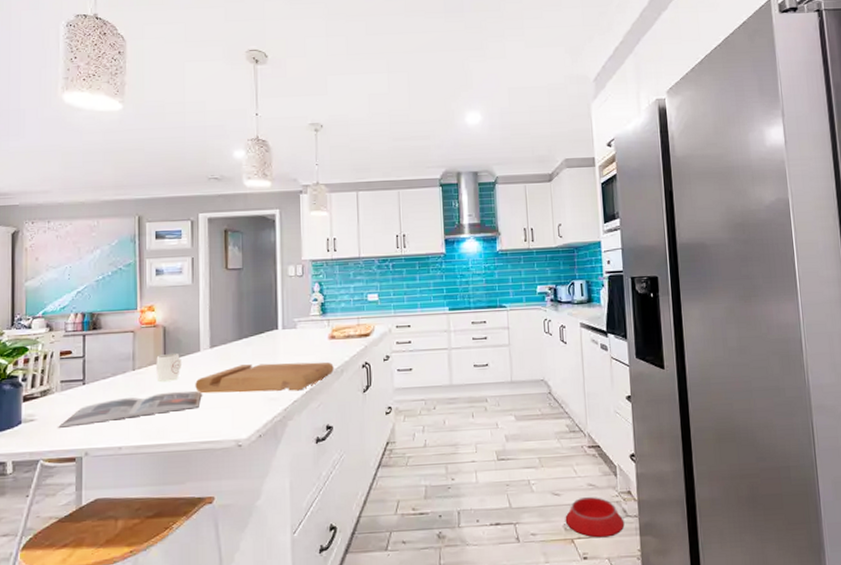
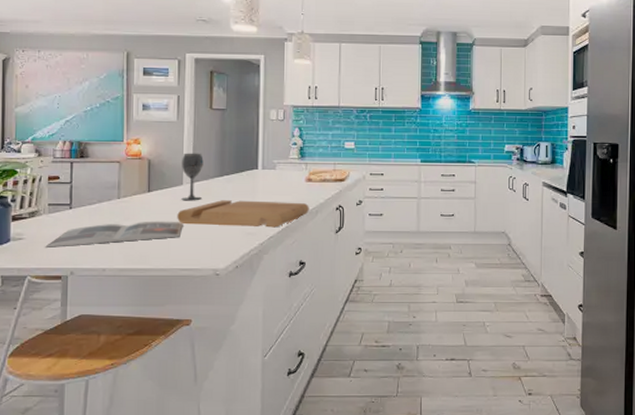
mug: present [156,354,182,382] -> none [140,186,165,211]
wine glass: none [197,316,221,368] -> present [181,153,204,201]
pet bowl: present [565,497,625,538] -> none [514,341,568,377]

